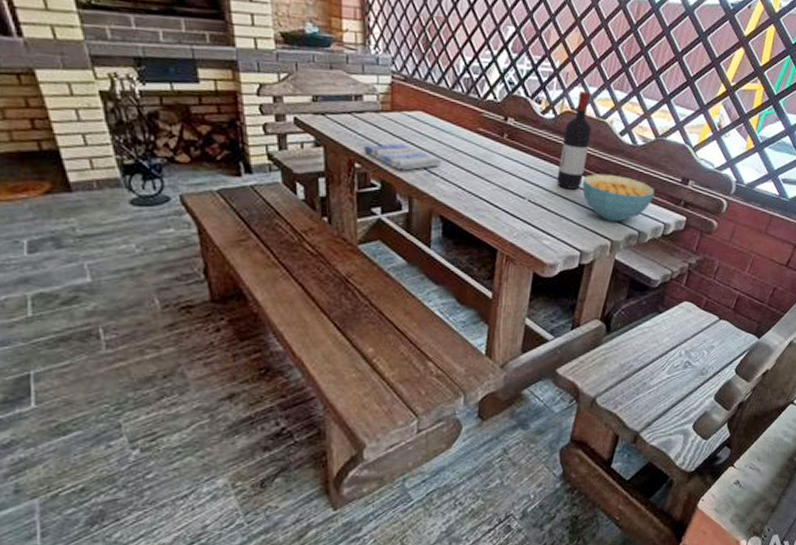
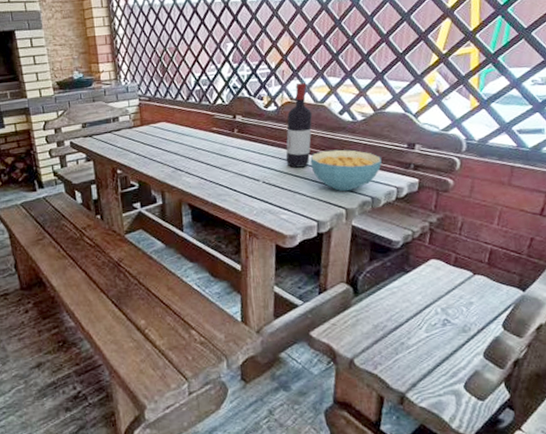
dish towel: present [363,143,441,171] -> none [122,150,185,171]

